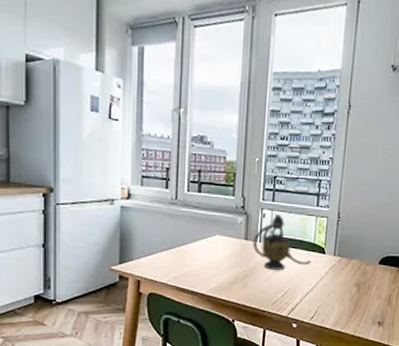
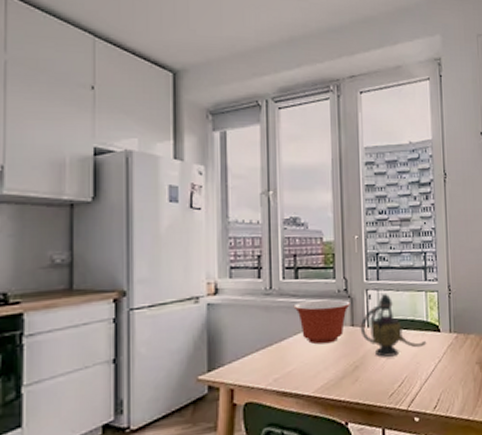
mixing bowl: none [195,213,246,253] -> present [293,299,350,345]

